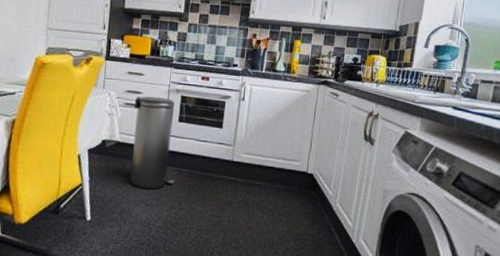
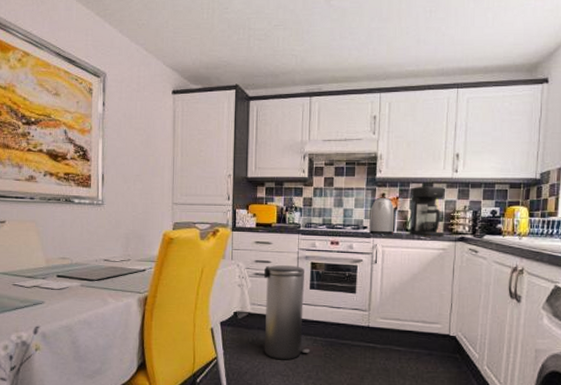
kettle: none [239,37,265,75] -> present [369,197,395,235]
coffee maker: none [276,29,312,80] -> present [409,186,444,237]

